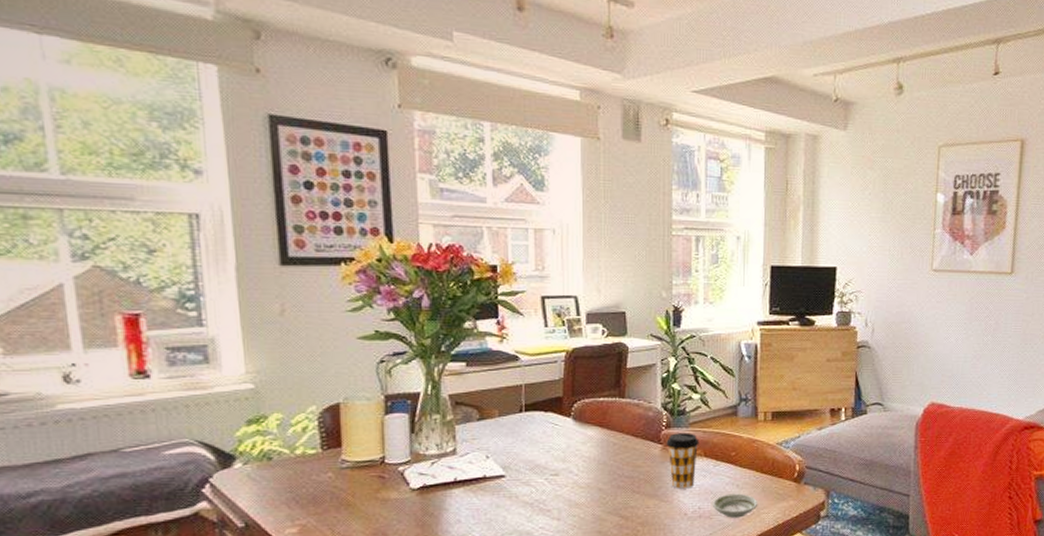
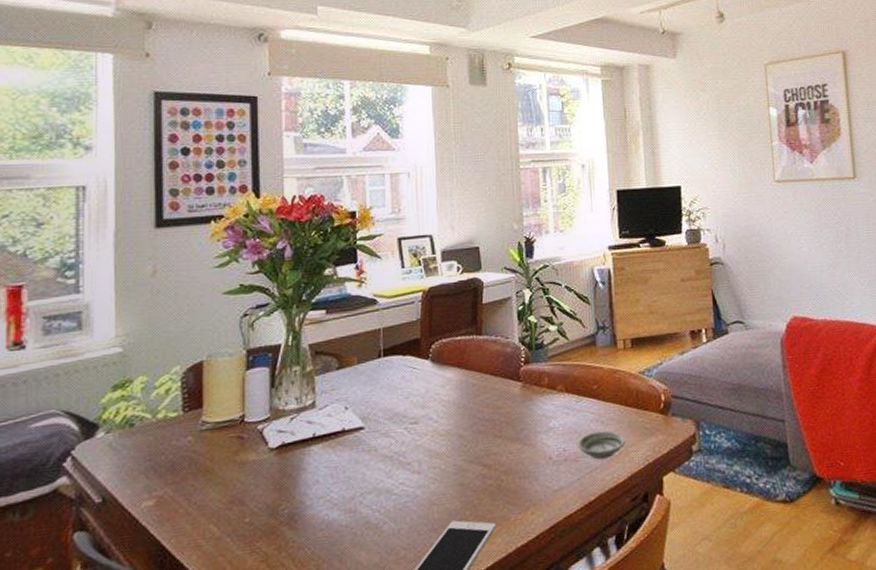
coffee cup: present [666,433,699,489] -> none [526,367,560,430]

